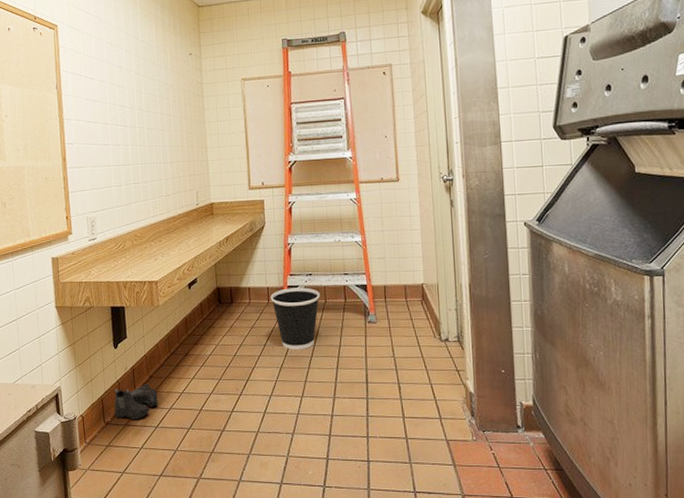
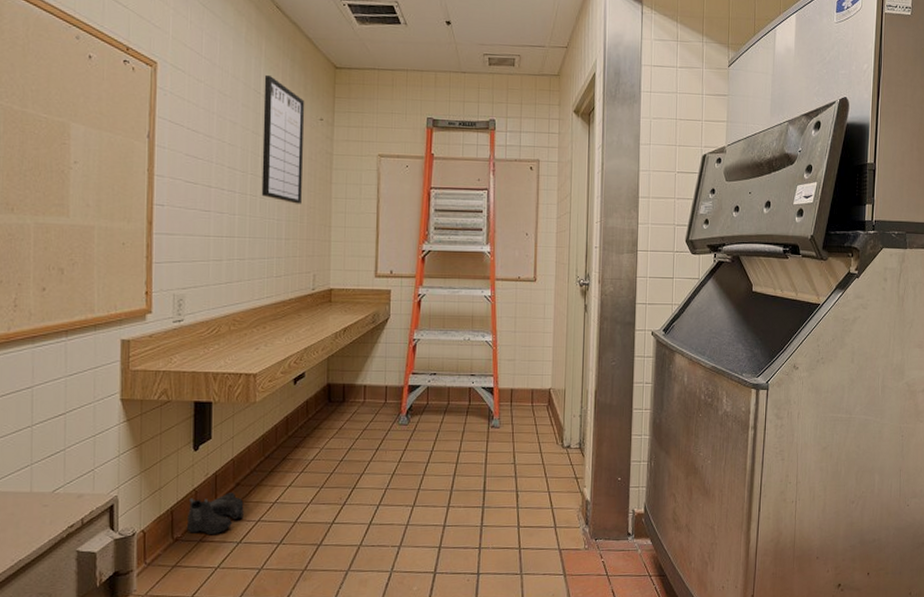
writing board: none [140,21,181,131] -> present [261,74,305,204]
wastebasket: present [270,287,320,350] -> none [388,387,443,455]

